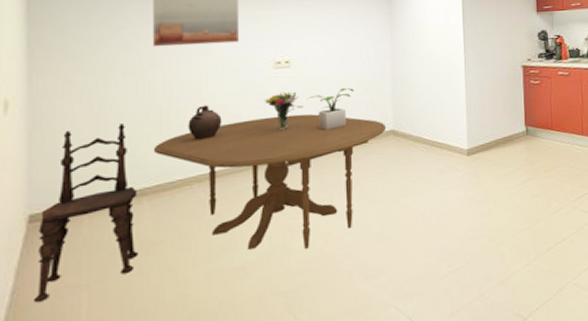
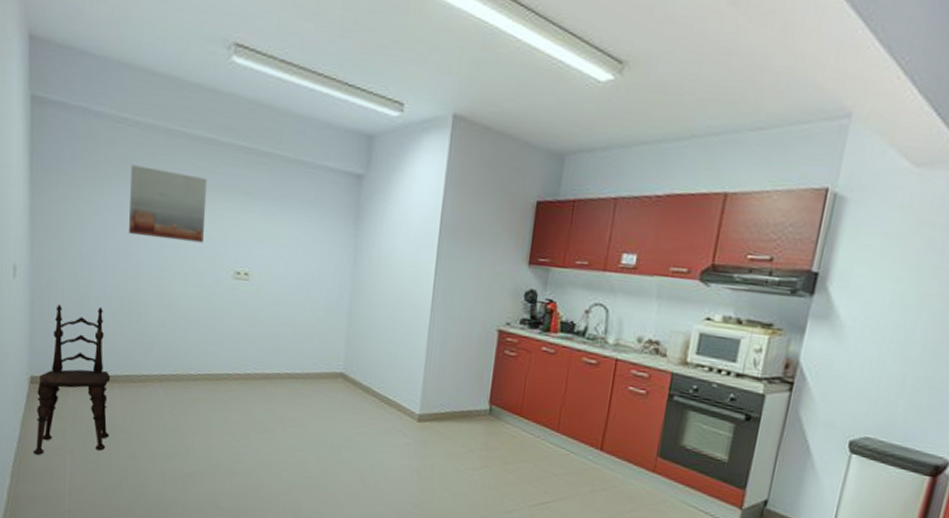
dining table: present [153,114,386,250] -> none [124,328,336,474]
ceramic jug: present [188,105,222,140] -> none [154,304,183,340]
bouquet: present [263,91,304,130] -> none [221,306,258,347]
potted plant: present [306,87,354,130] -> none [261,314,308,358]

